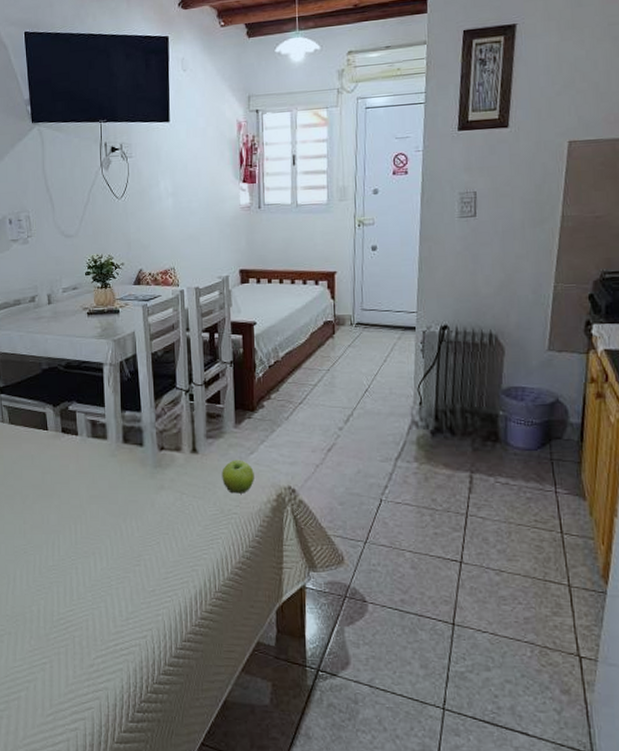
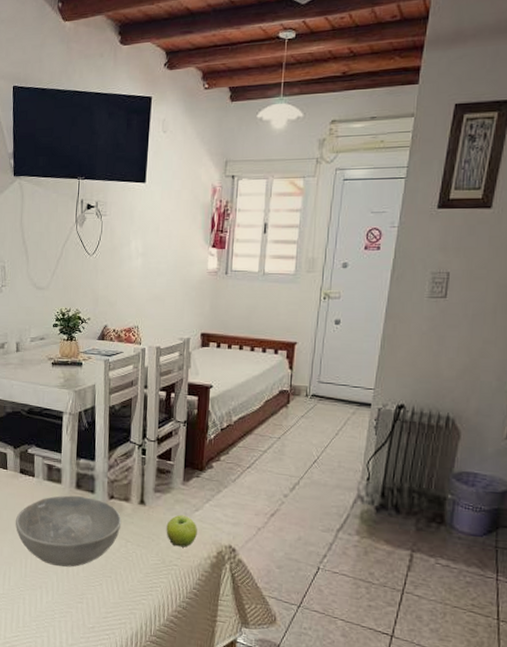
bowl: none [60,451,175,529] -> present [15,495,122,567]

